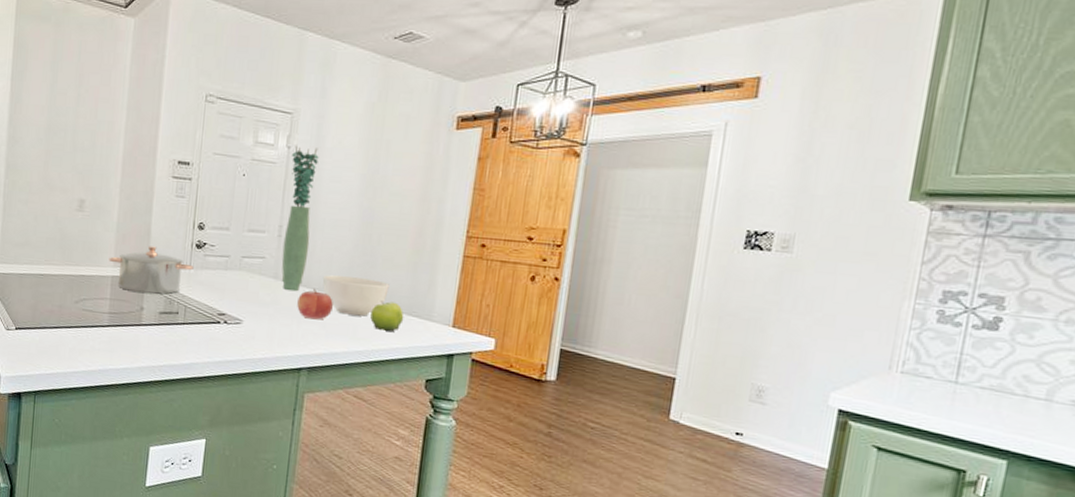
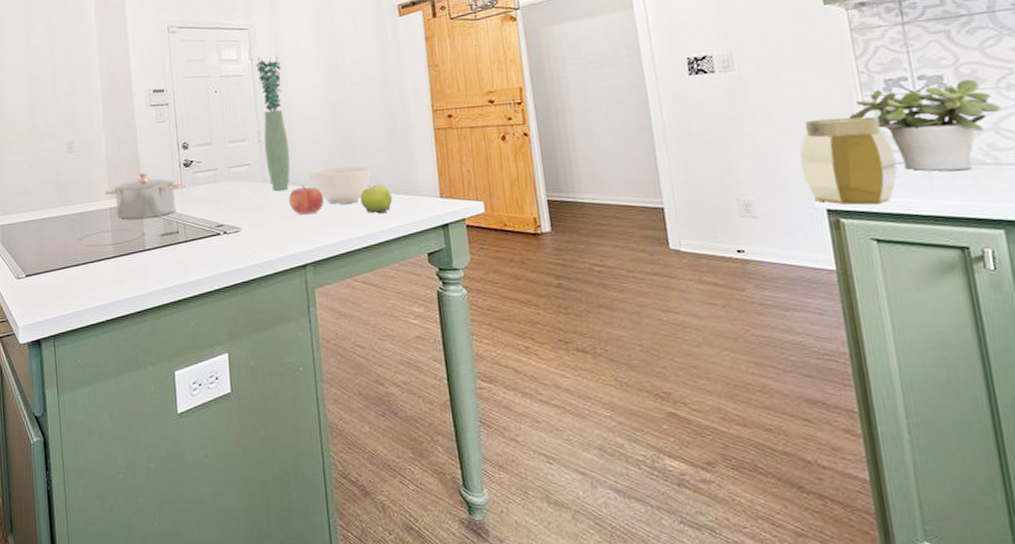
jar: none [826,317,927,415] -> present [800,116,898,206]
potted plant: none [893,299,1052,396] -> present [848,79,1001,171]

